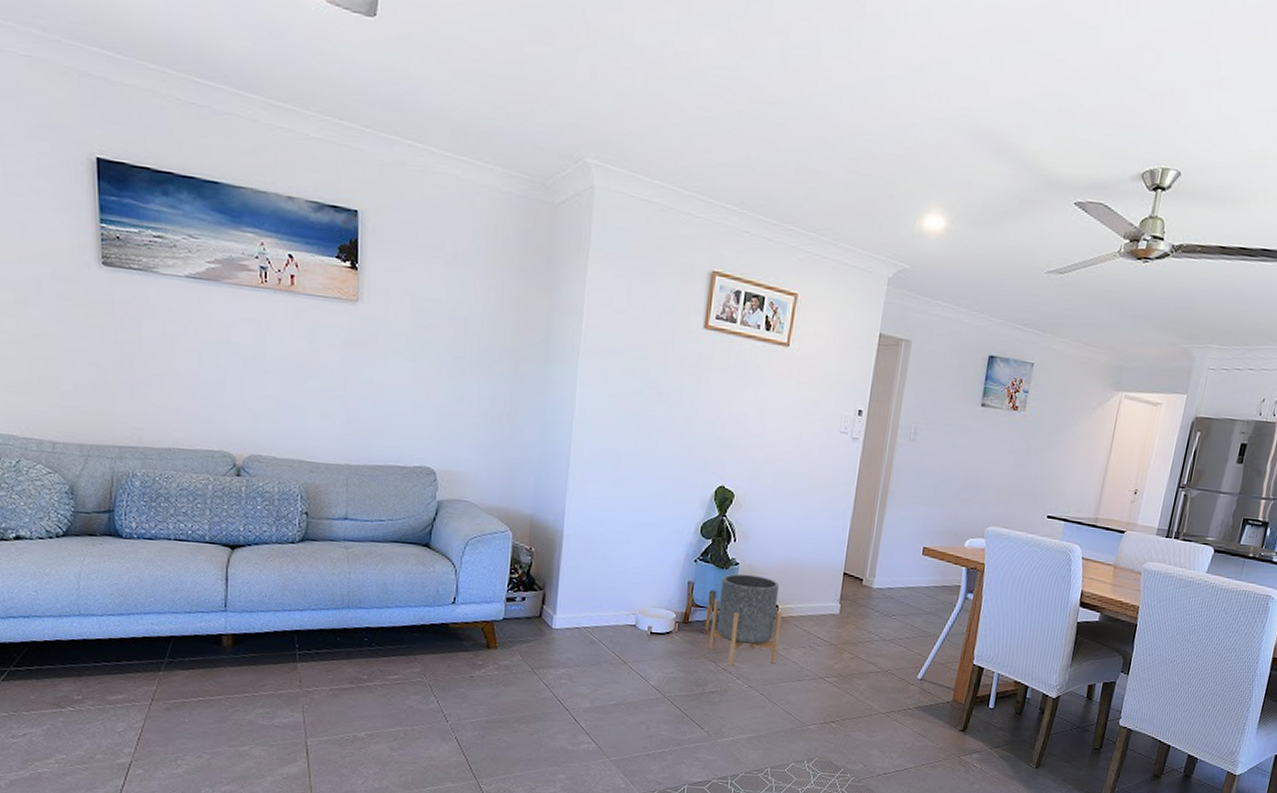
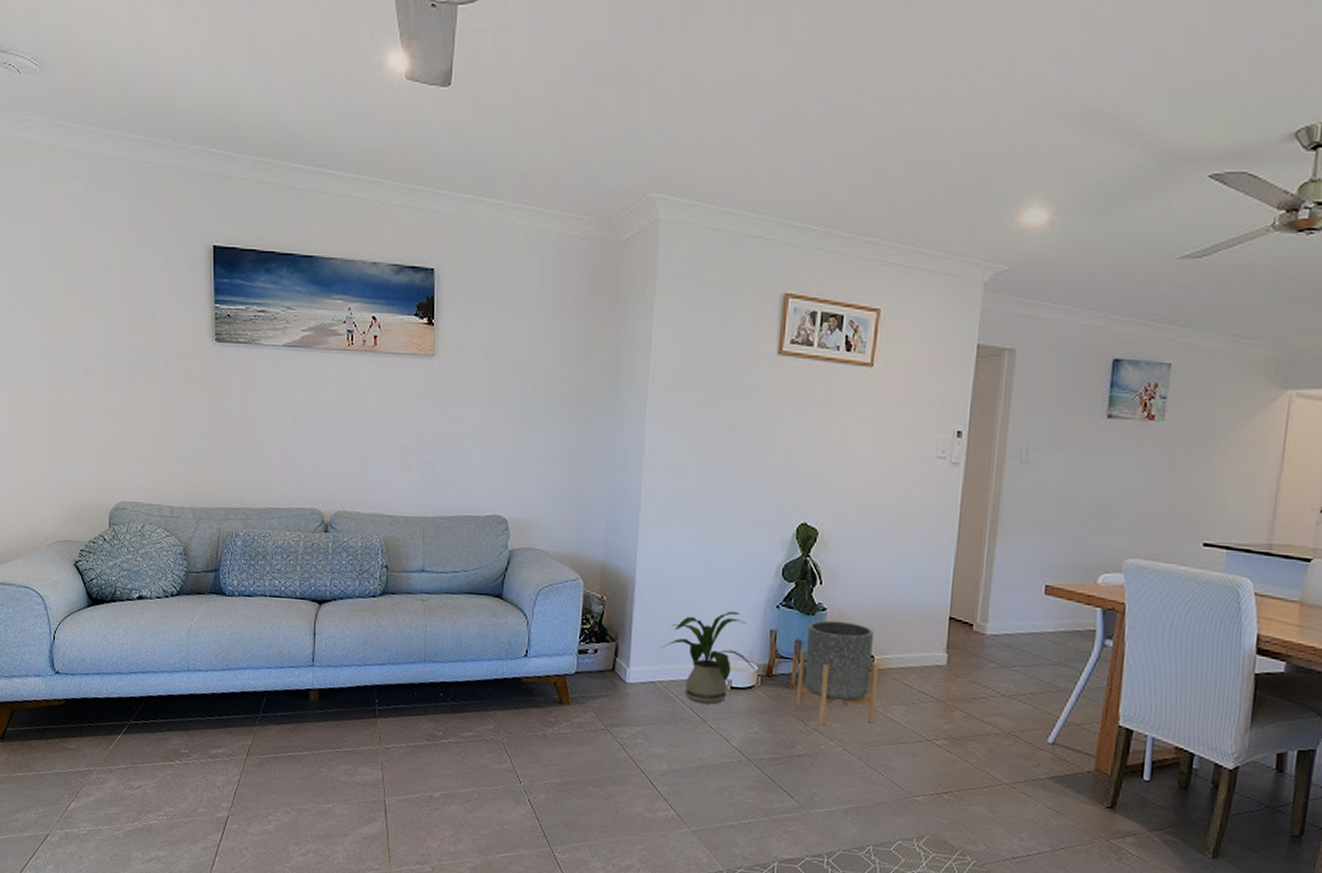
house plant: none [585,564,674,648] -> present [660,611,756,704]

